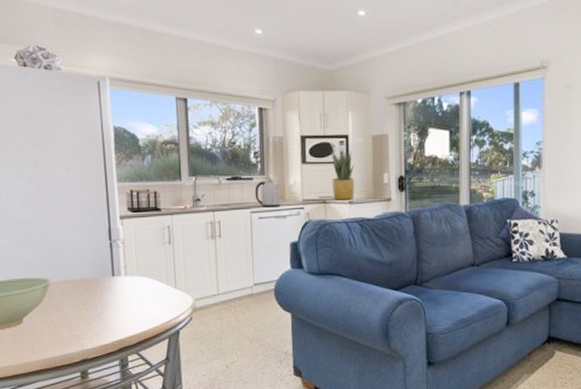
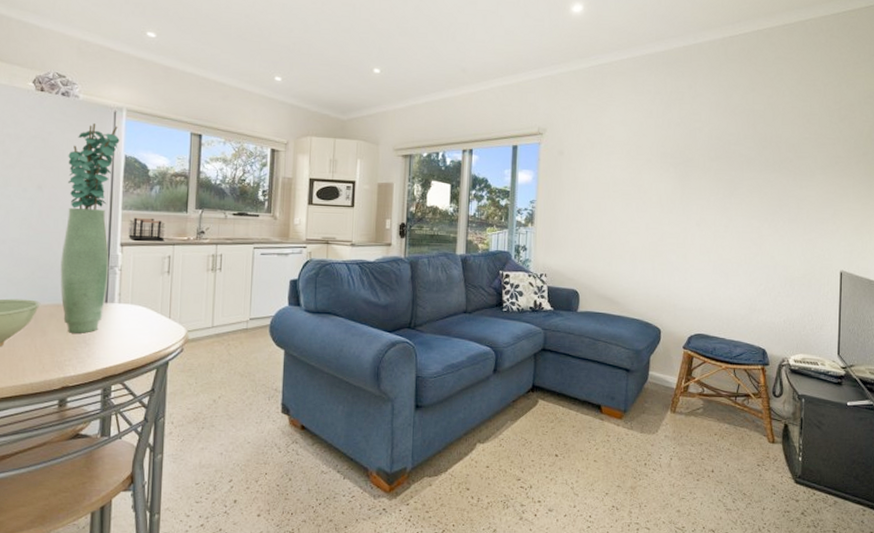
vase: none [58,96,113,308] -> present [60,123,120,333]
kettle: present [254,179,280,208] -> none [259,217,284,245]
planter: present [331,150,354,200] -> none [336,194,359,242]

